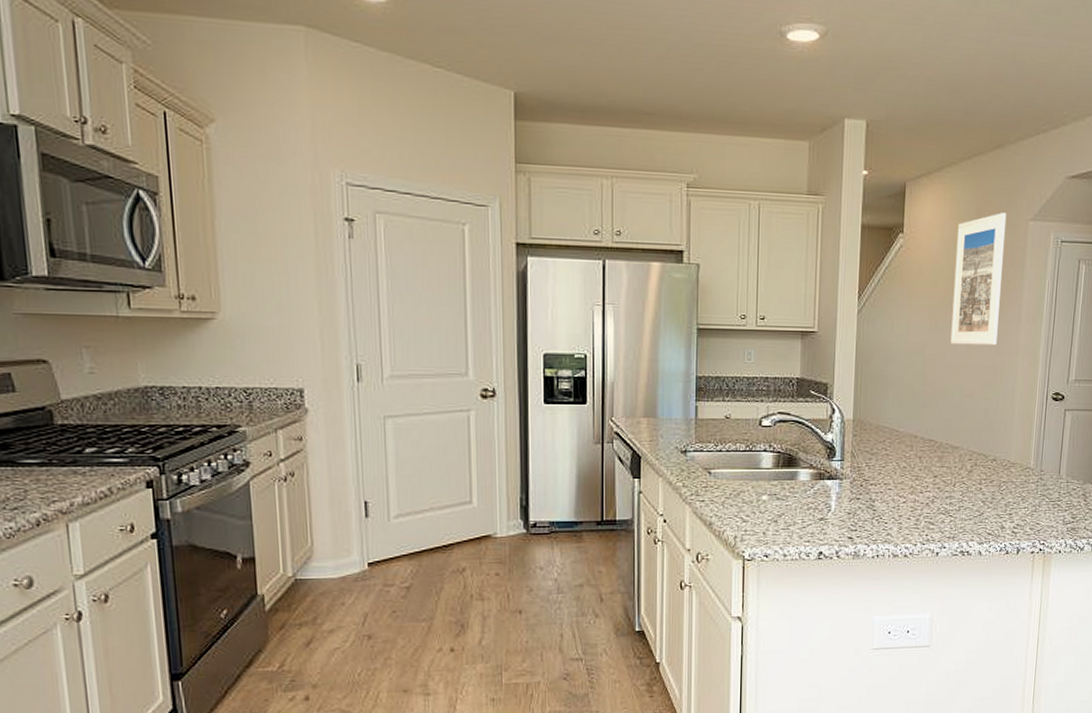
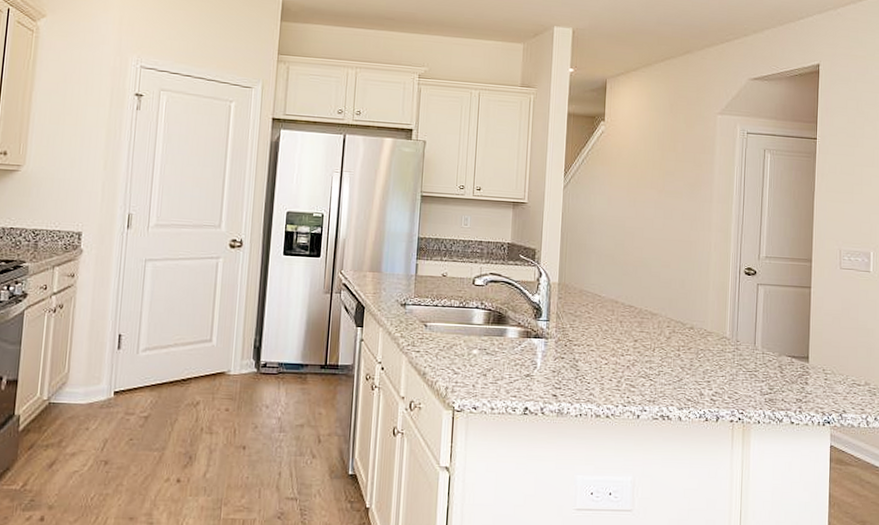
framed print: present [950,212,1007,346] -> none [648,107,697,222]

